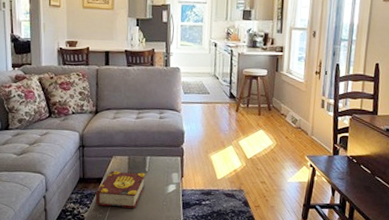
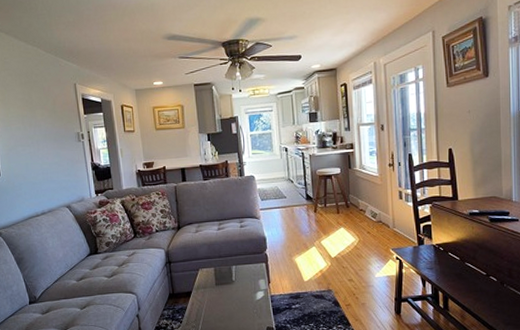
book: present [95,171,146,208] -> none [186,282,234,320]

